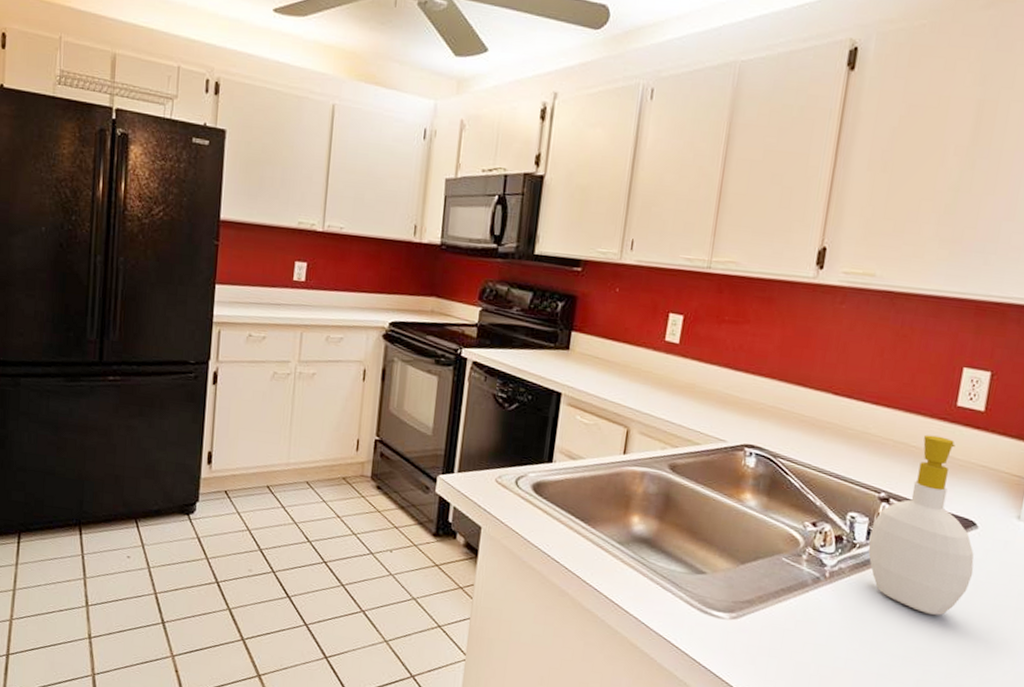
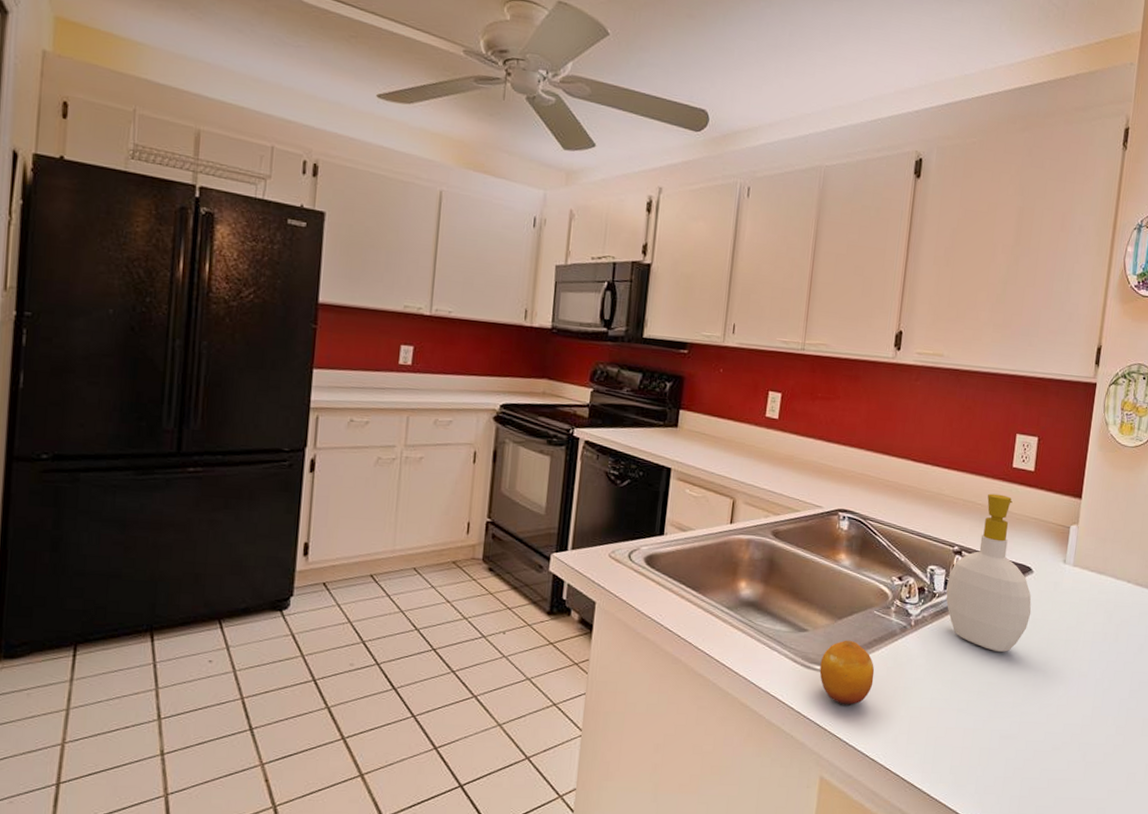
fruit: none [718,586,781,658] -> present [819,640,875,706]

